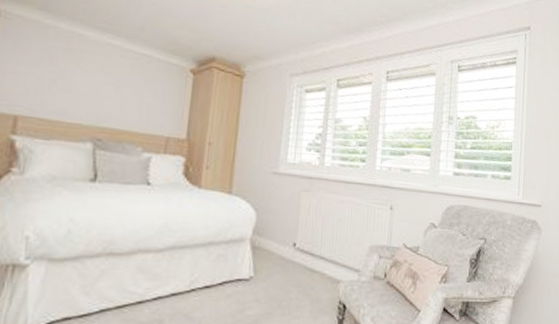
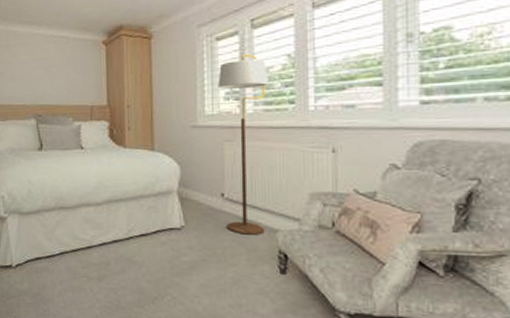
floor lamp: none [294,109,347,286] -> present [218,54,269,235]

